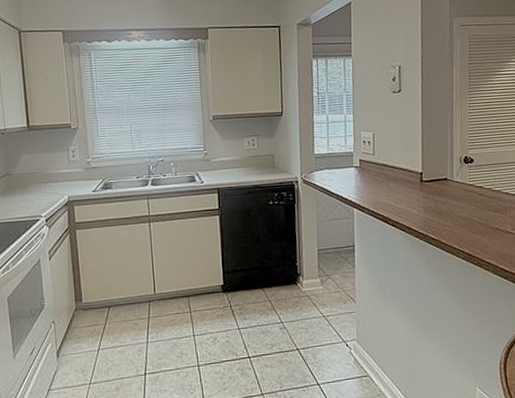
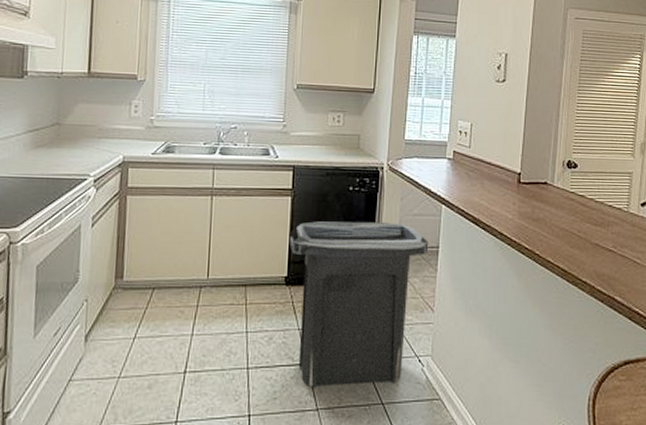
trash can: none [221,228,346,377] -> present [289,221,429,388]

